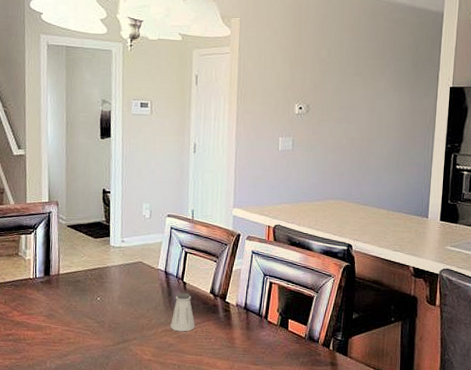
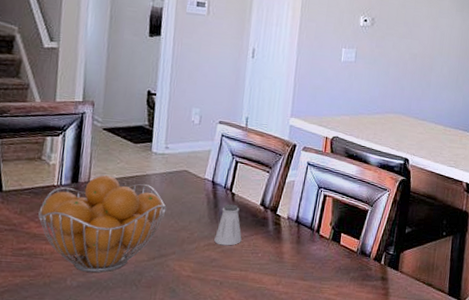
fruit basket: none [19,268,126,356] -> present [38,175,167,273]

